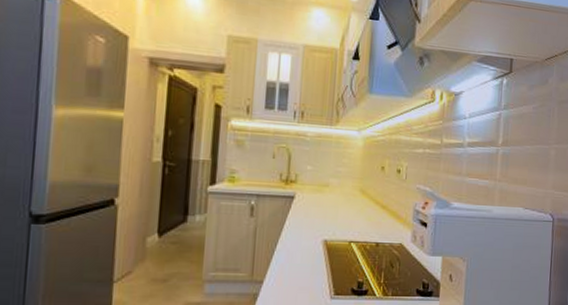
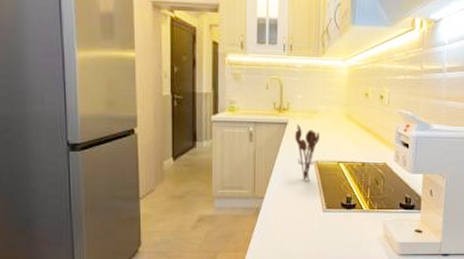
utensil holder: none [301,198,330,263] -> present [294,124,320,181]

